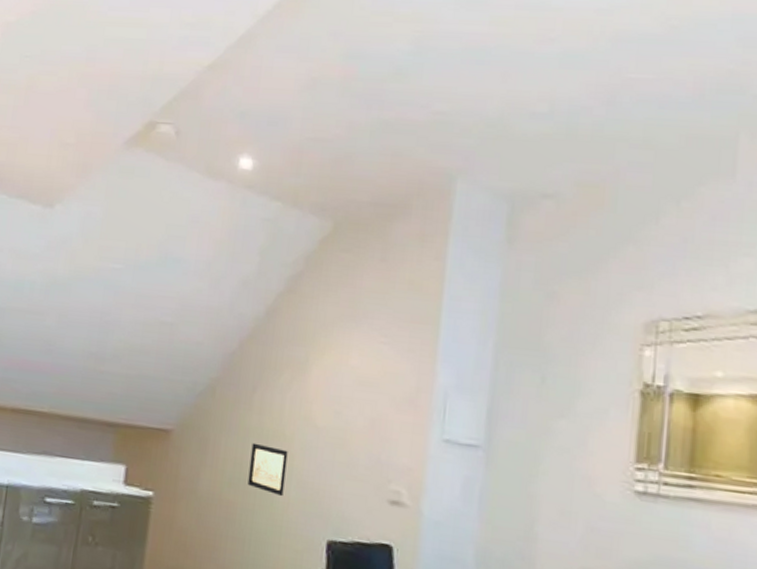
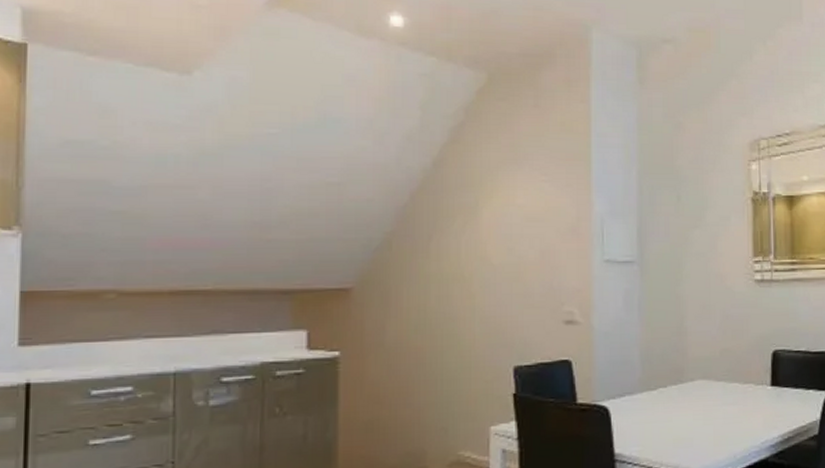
wall art: present [247,442,288,497] -> none [433,288,469,335]

